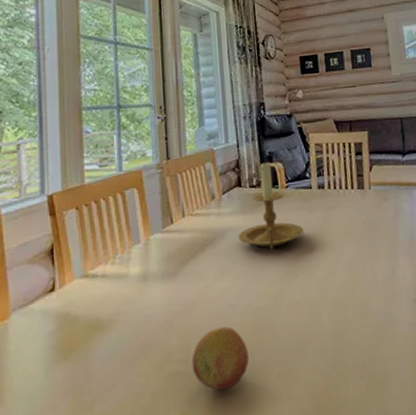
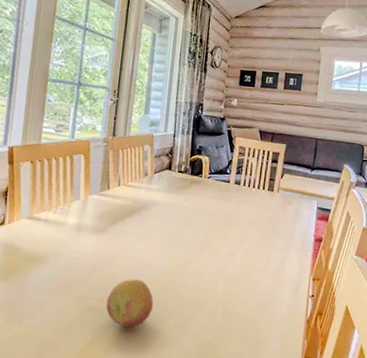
candle holder: present [238,160,303,250] -> none [161,152,216,226]

